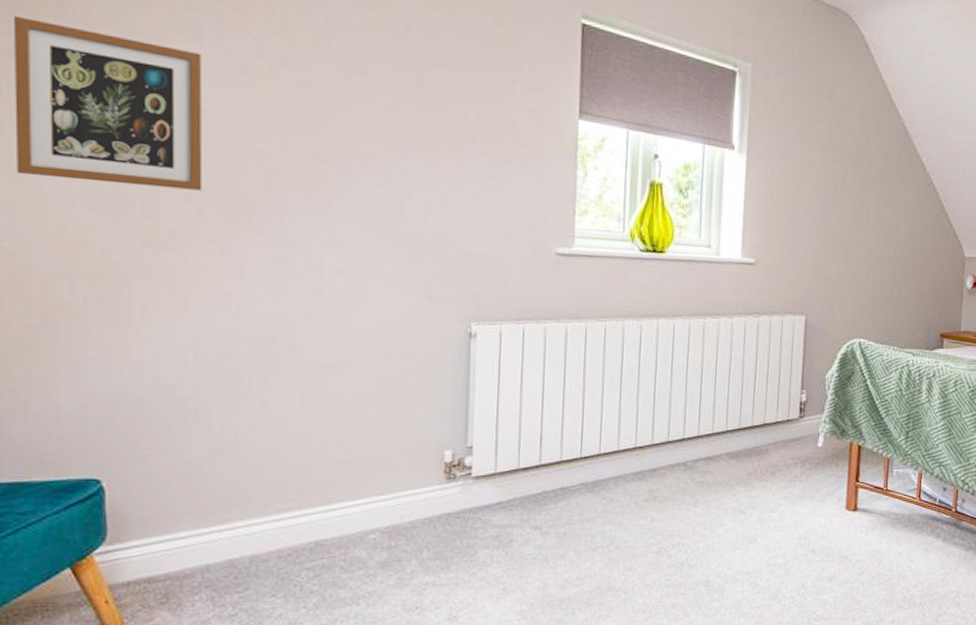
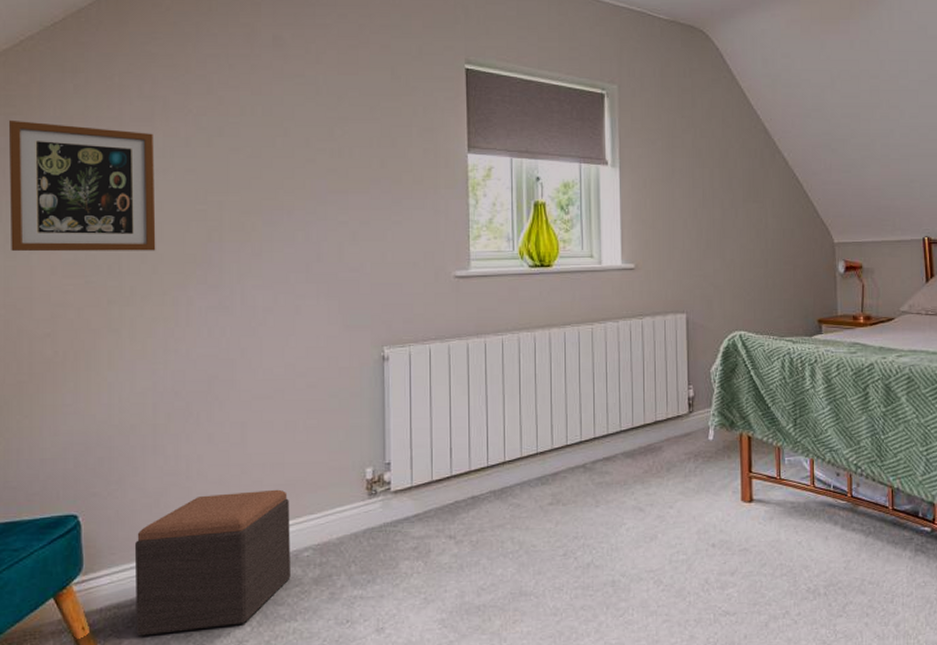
footstool: none [170,466,356,613] -> present [134,489,291,636]

